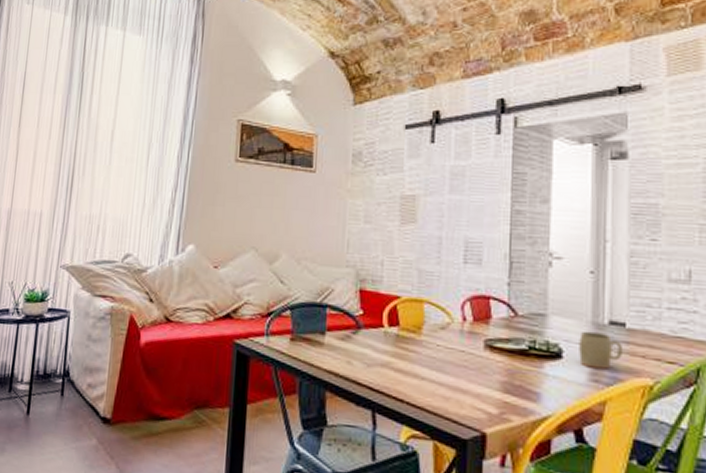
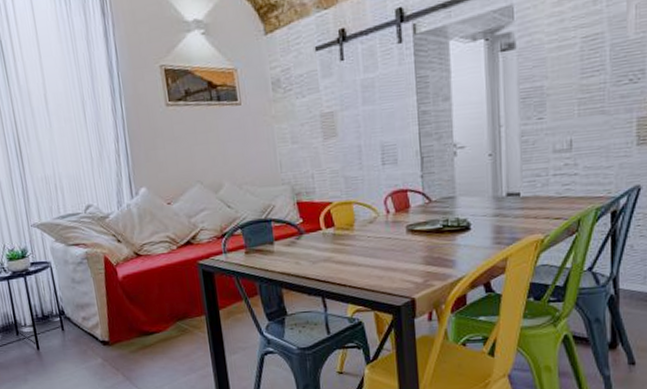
mug: present [579,331,624,369] -> none [483,203,519,234]

